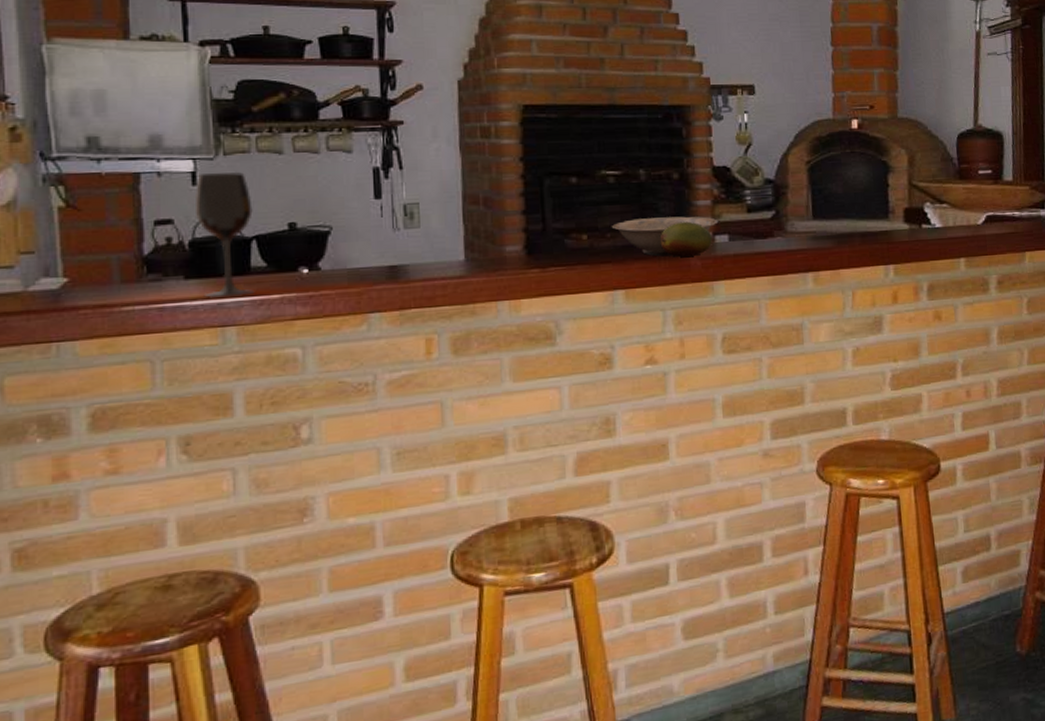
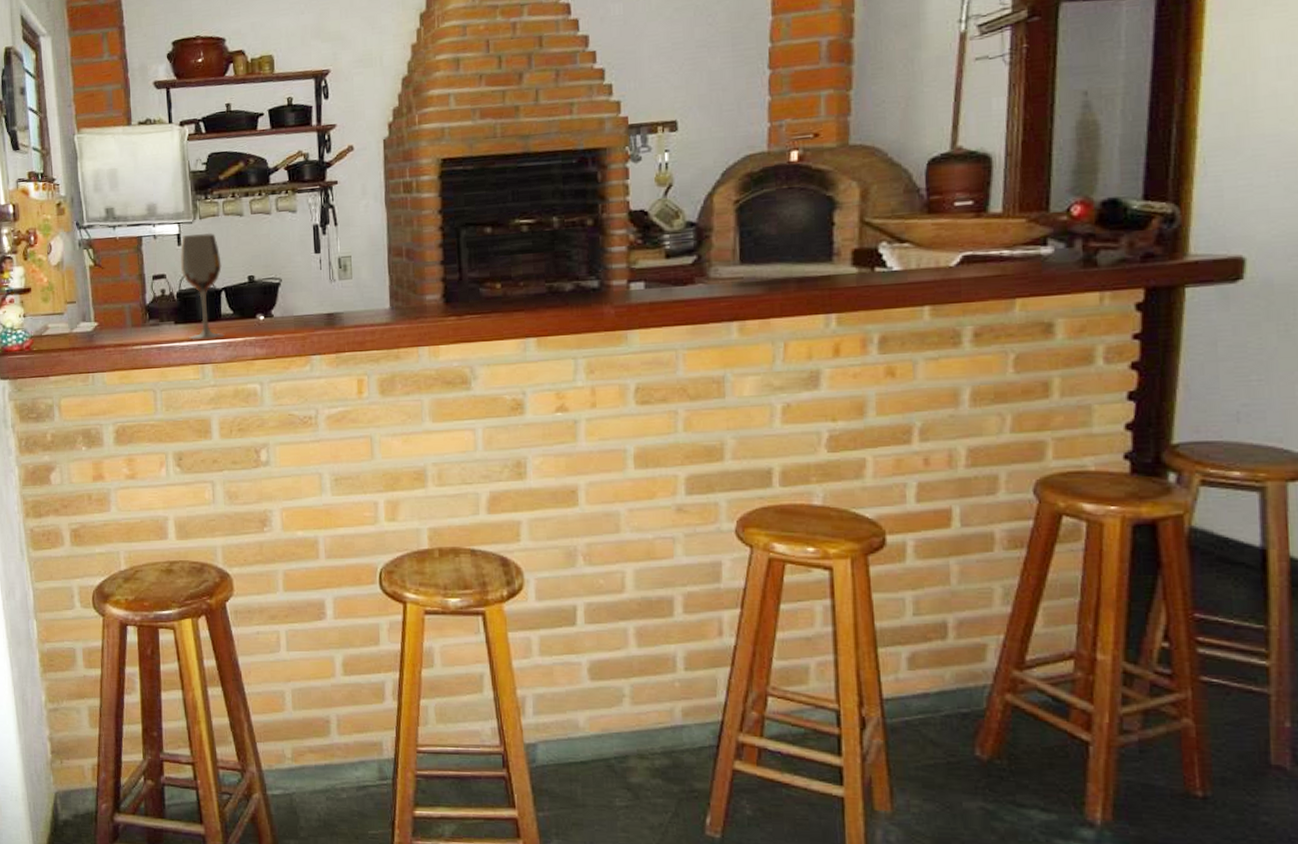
bowl: present [611,216,719,257] -> none [524,263,634,305]
fruit: present [659,221,712,257] -> none [572,268,627,305]

